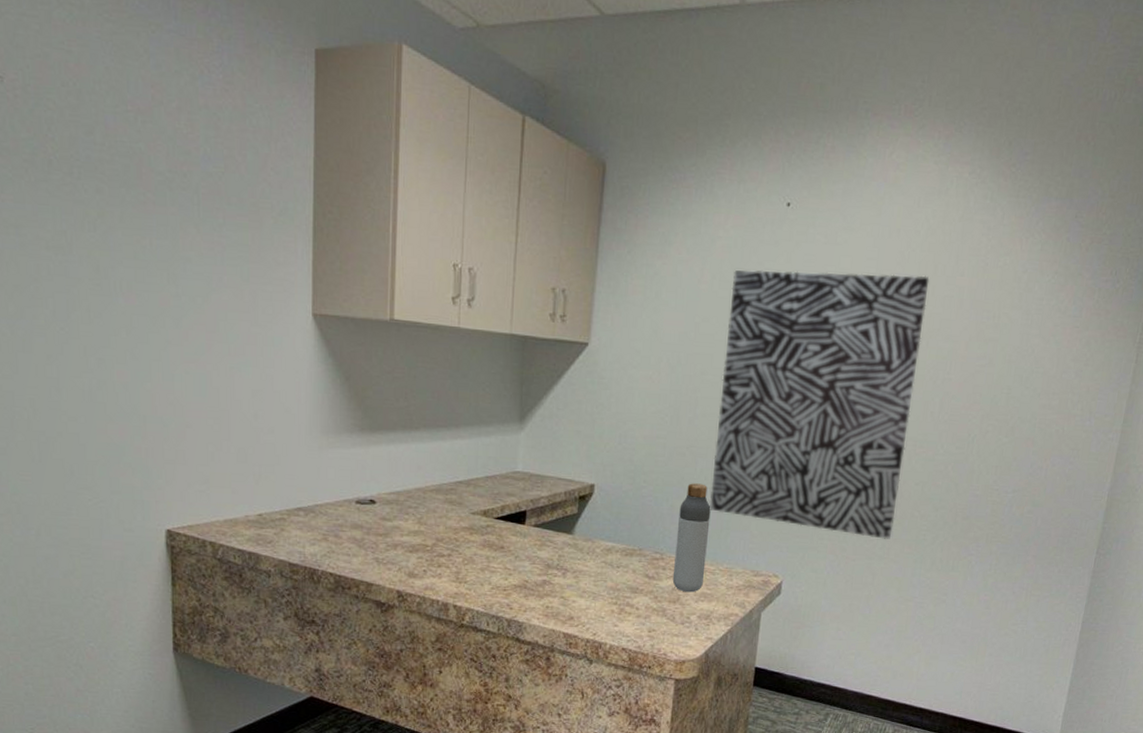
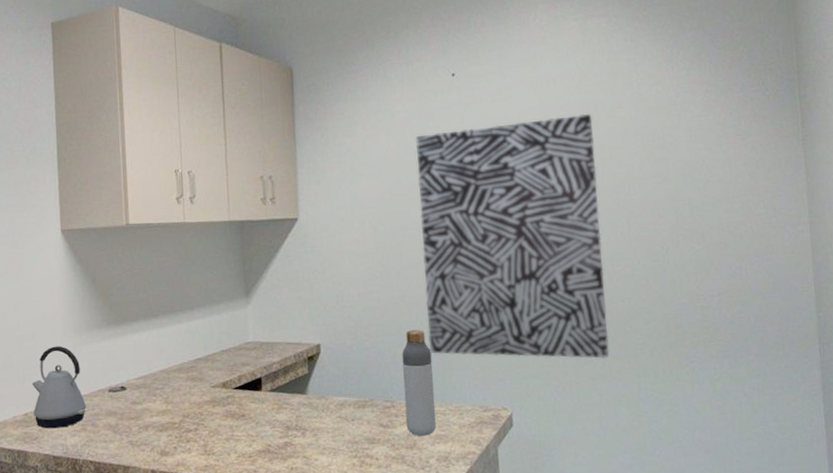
kettle: none [268,445,329,535] -> present [32,346,86,429]

